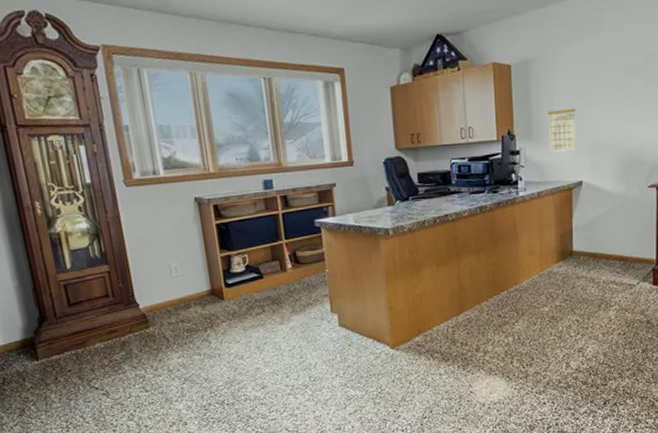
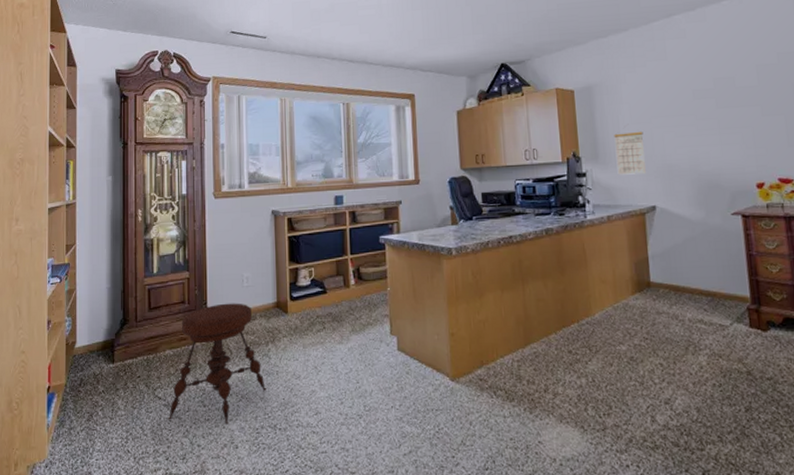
stool: none [108,293,210,407] -> present [167,303,267,425]

